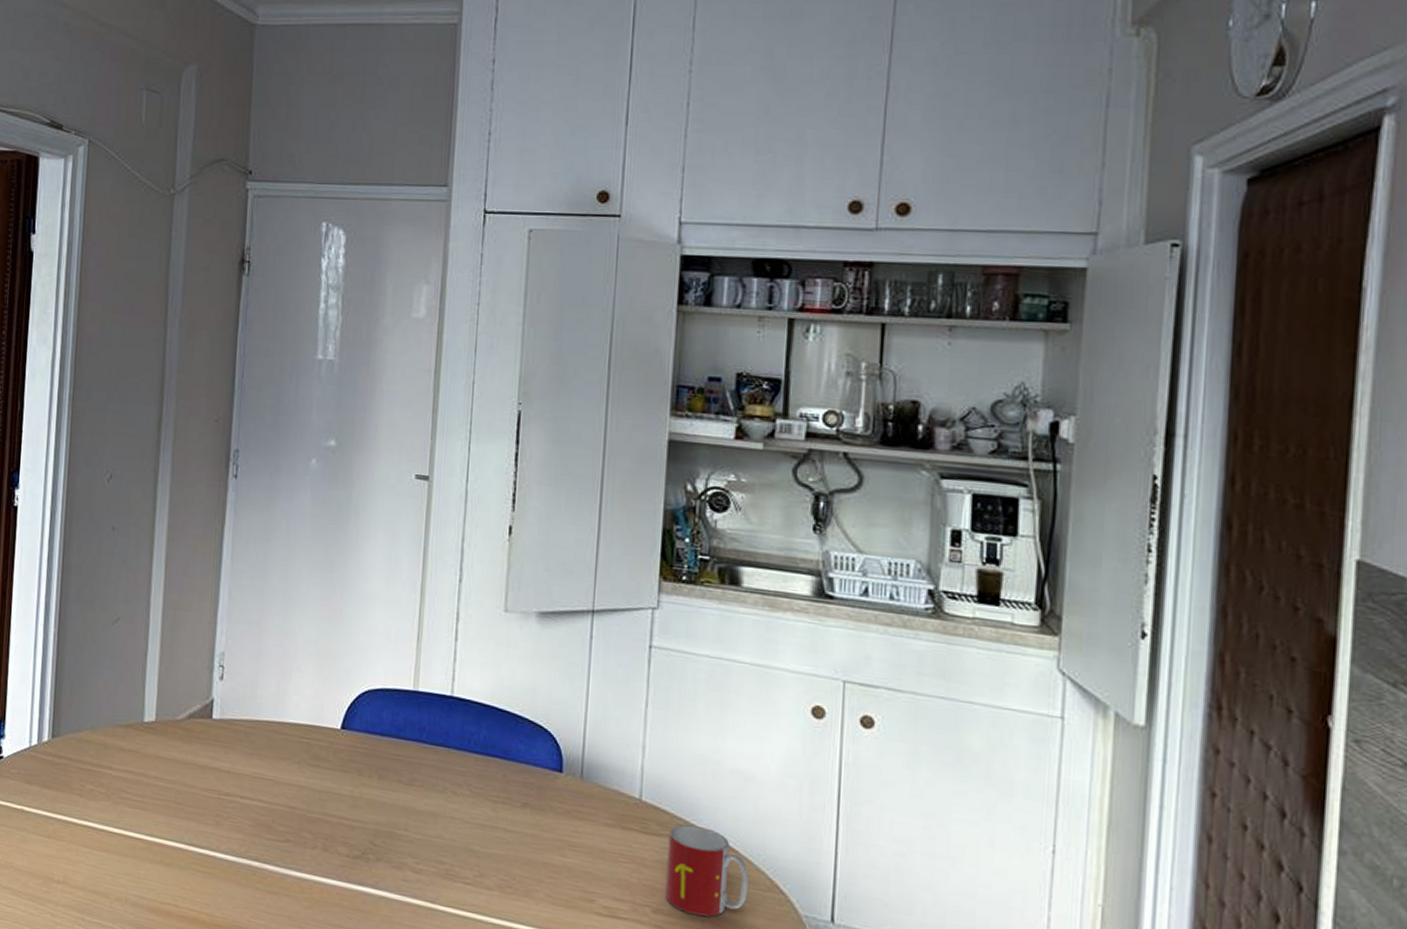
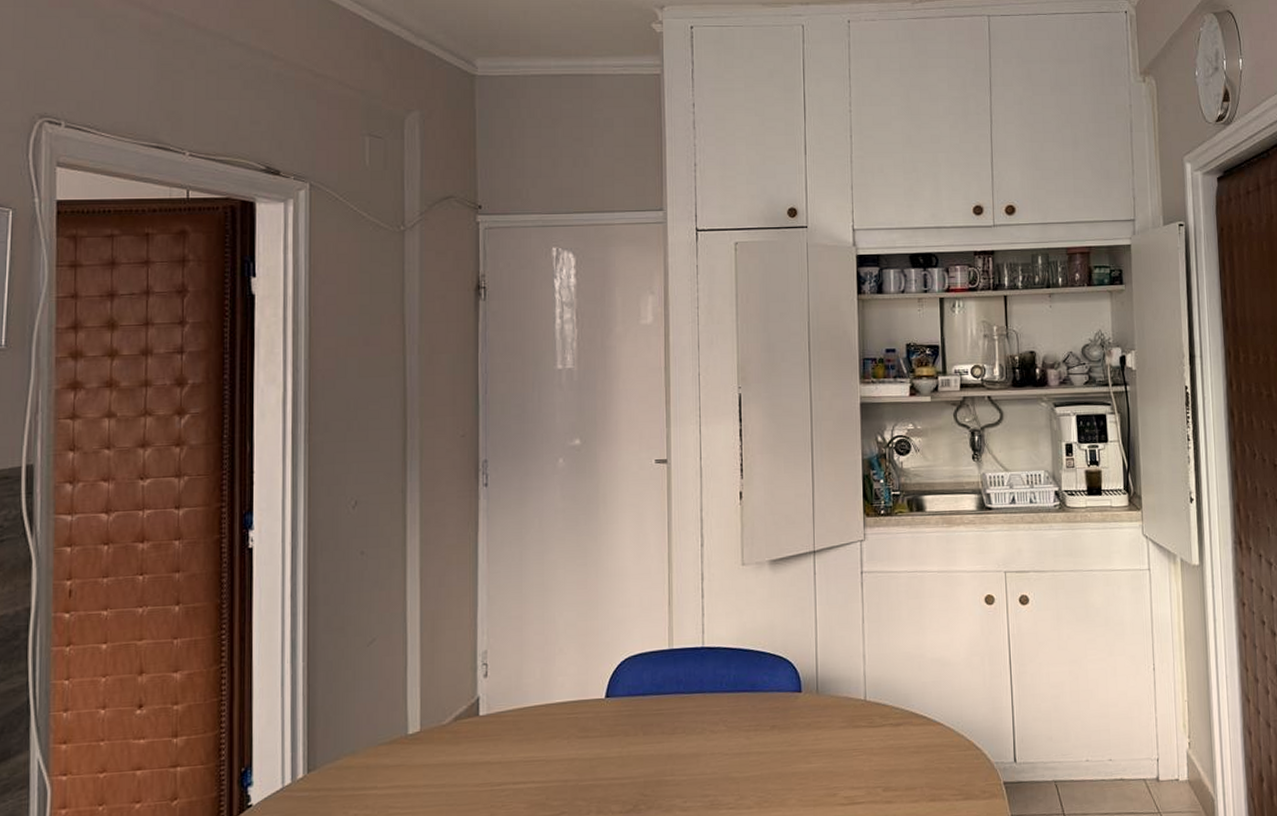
mug: present [665,824,749,917] -> none [890,710,953,785]

